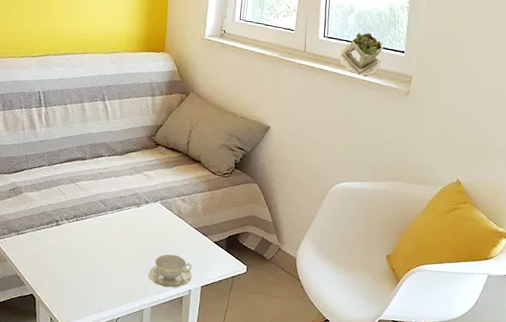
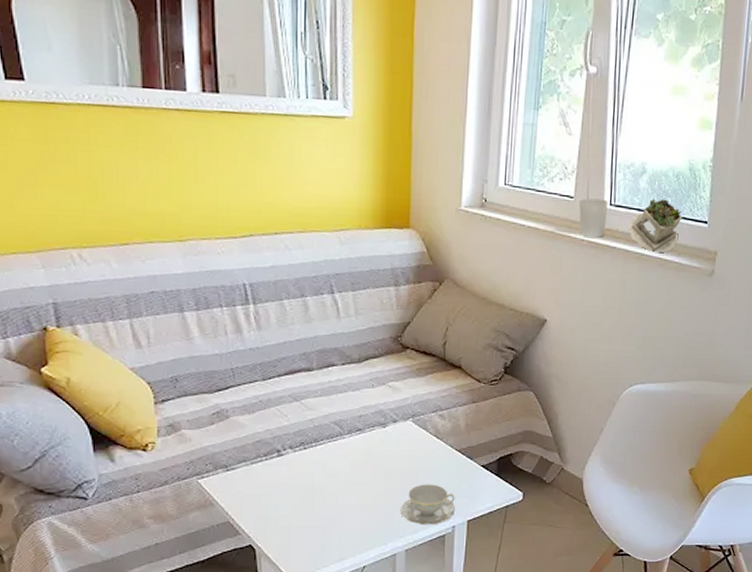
candle holder: none [298,31,323,63] -> present [578,198,609,239]

